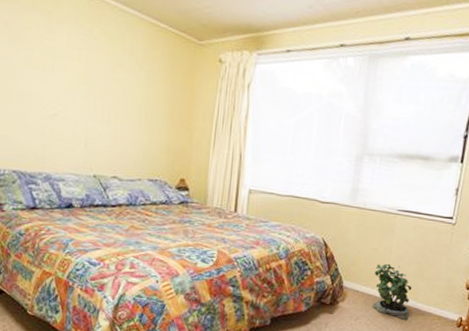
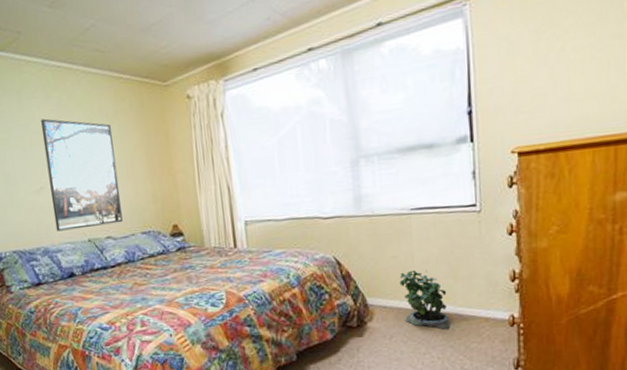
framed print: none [63,46,139,166] -> present [41,118,123,231]

